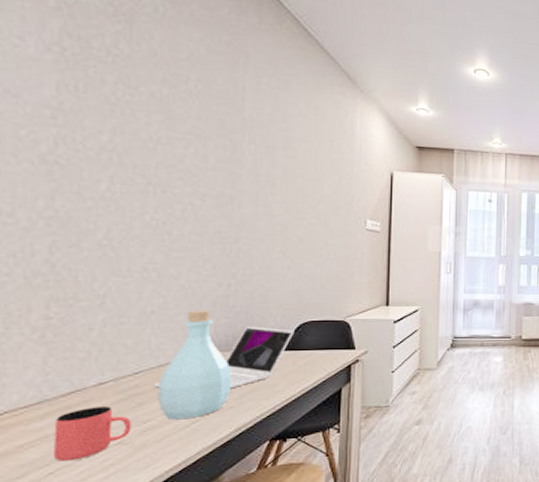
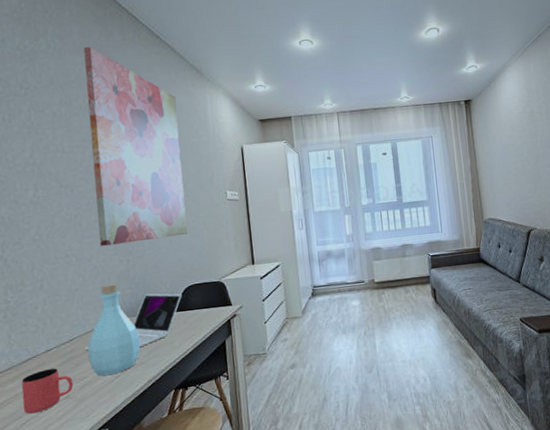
wall art: none [193,21,318,264] -> present [83,46,188,246]

